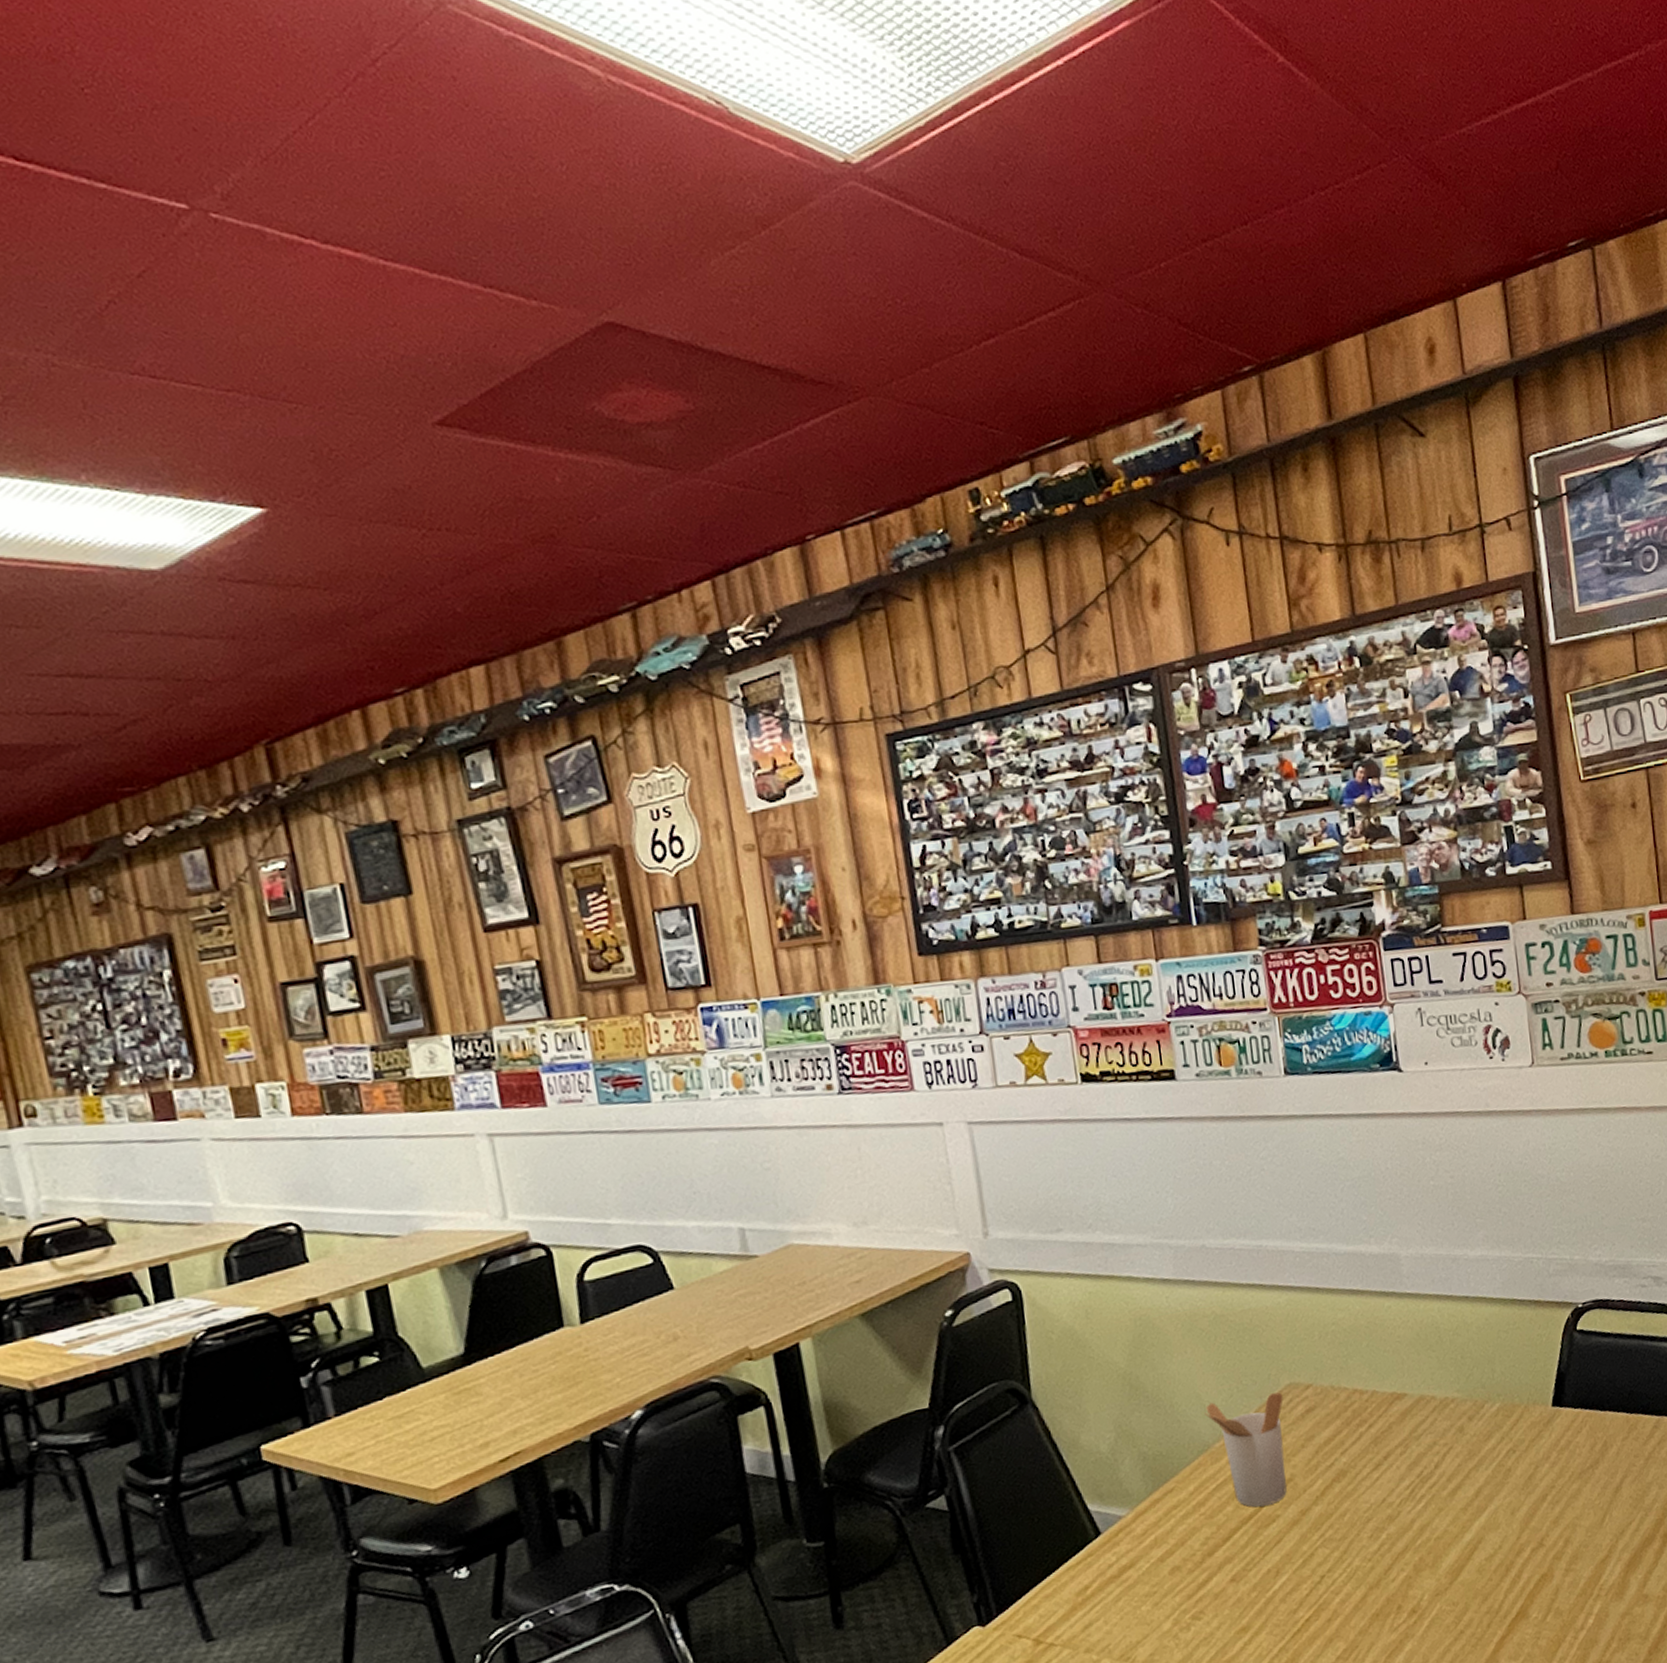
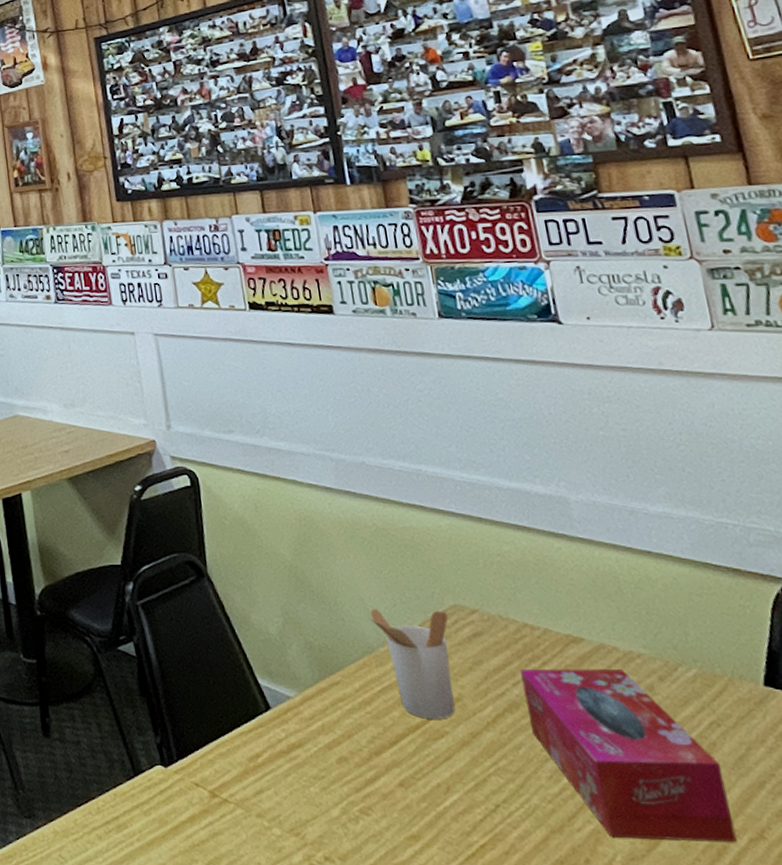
tissue box: none [1349,1417,1522,1580] -> present [520,668,737,842]

